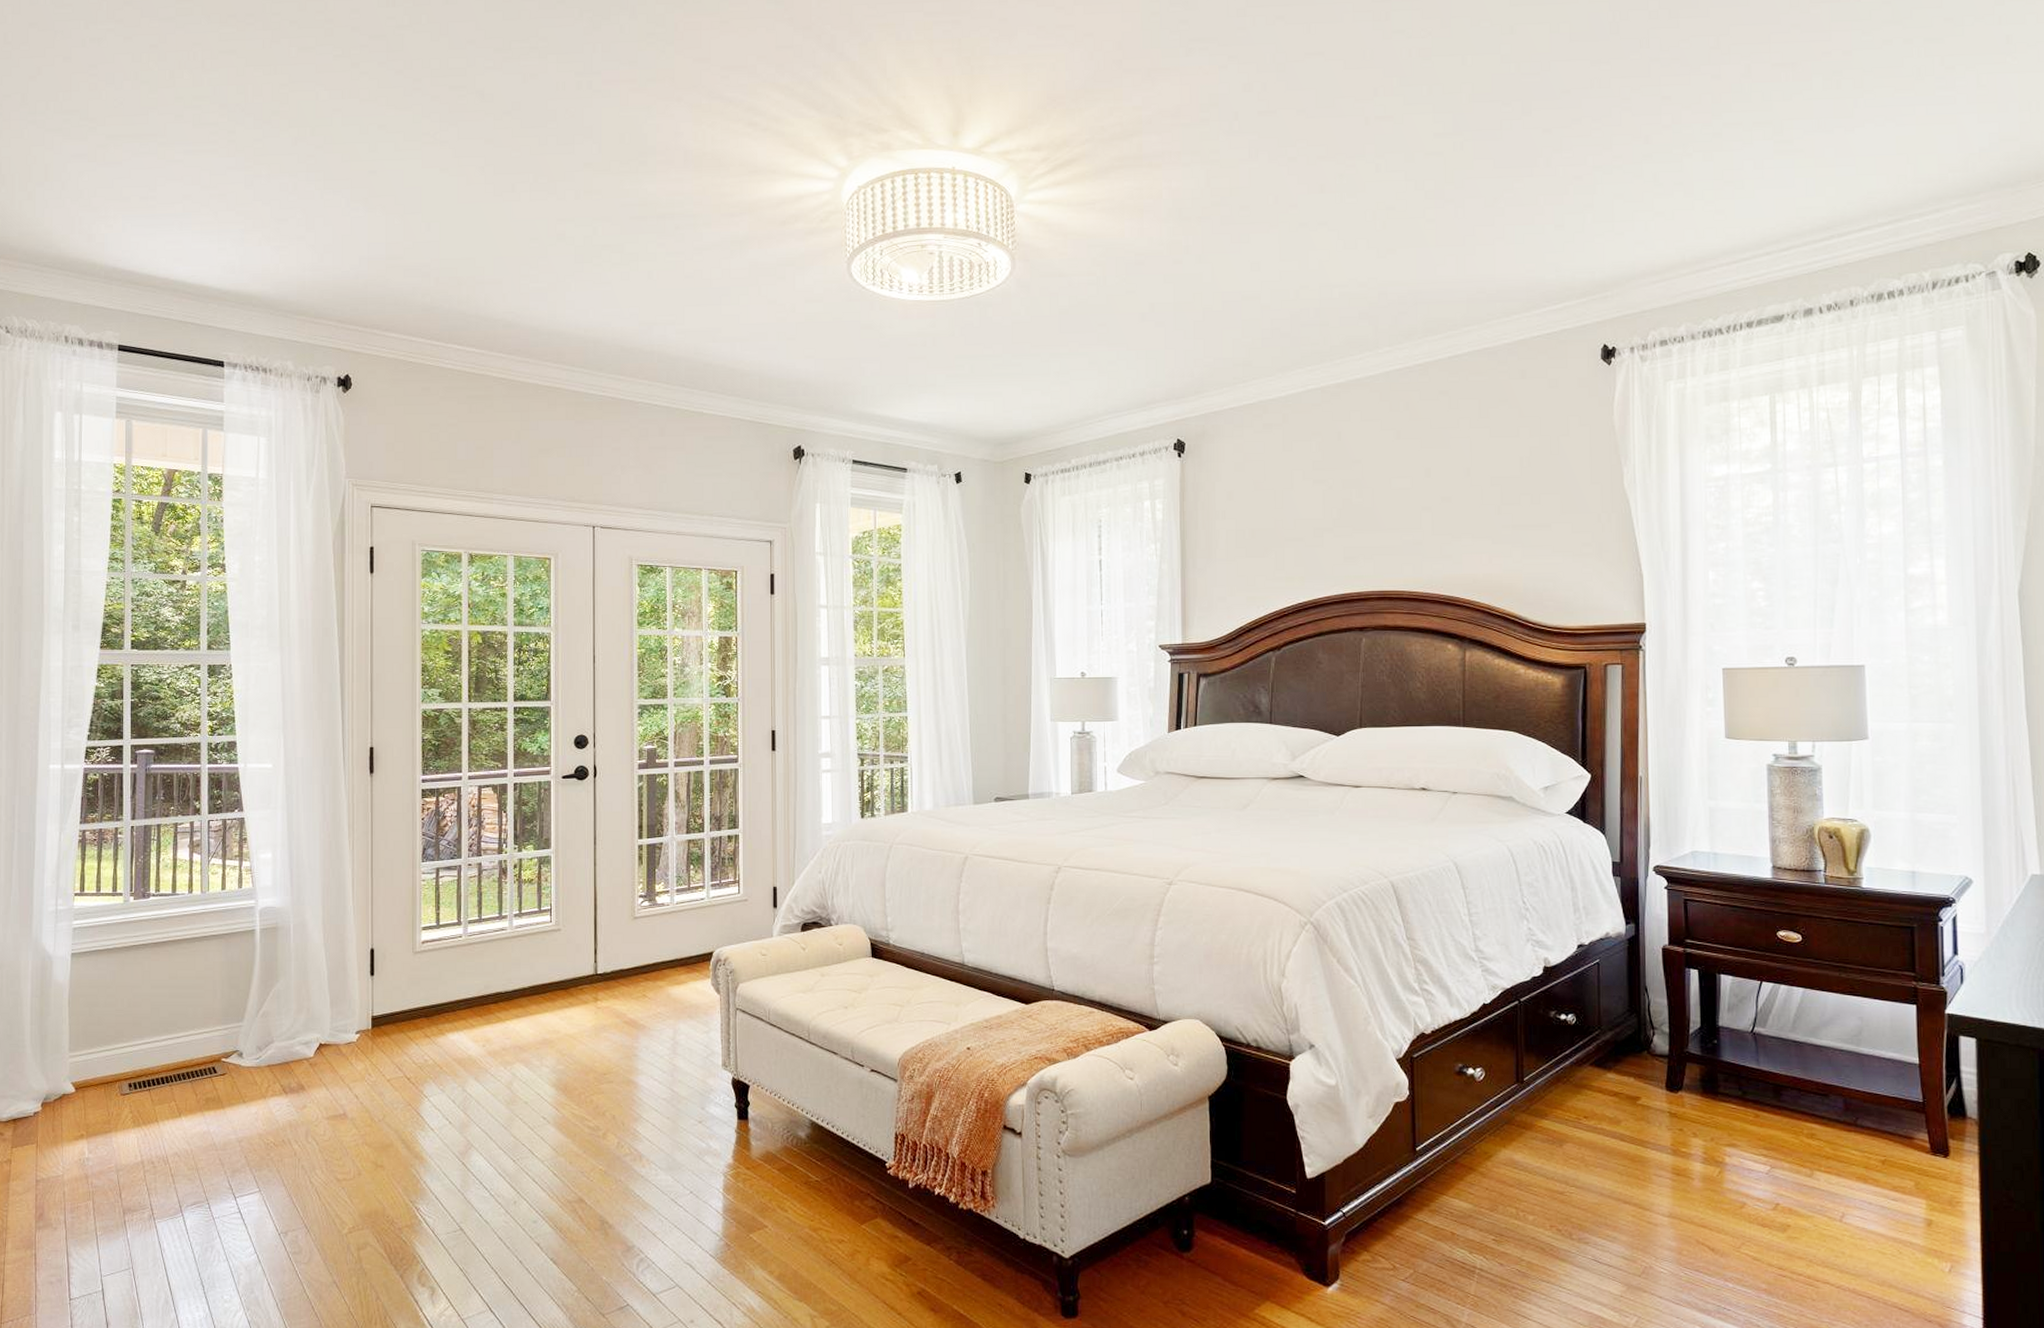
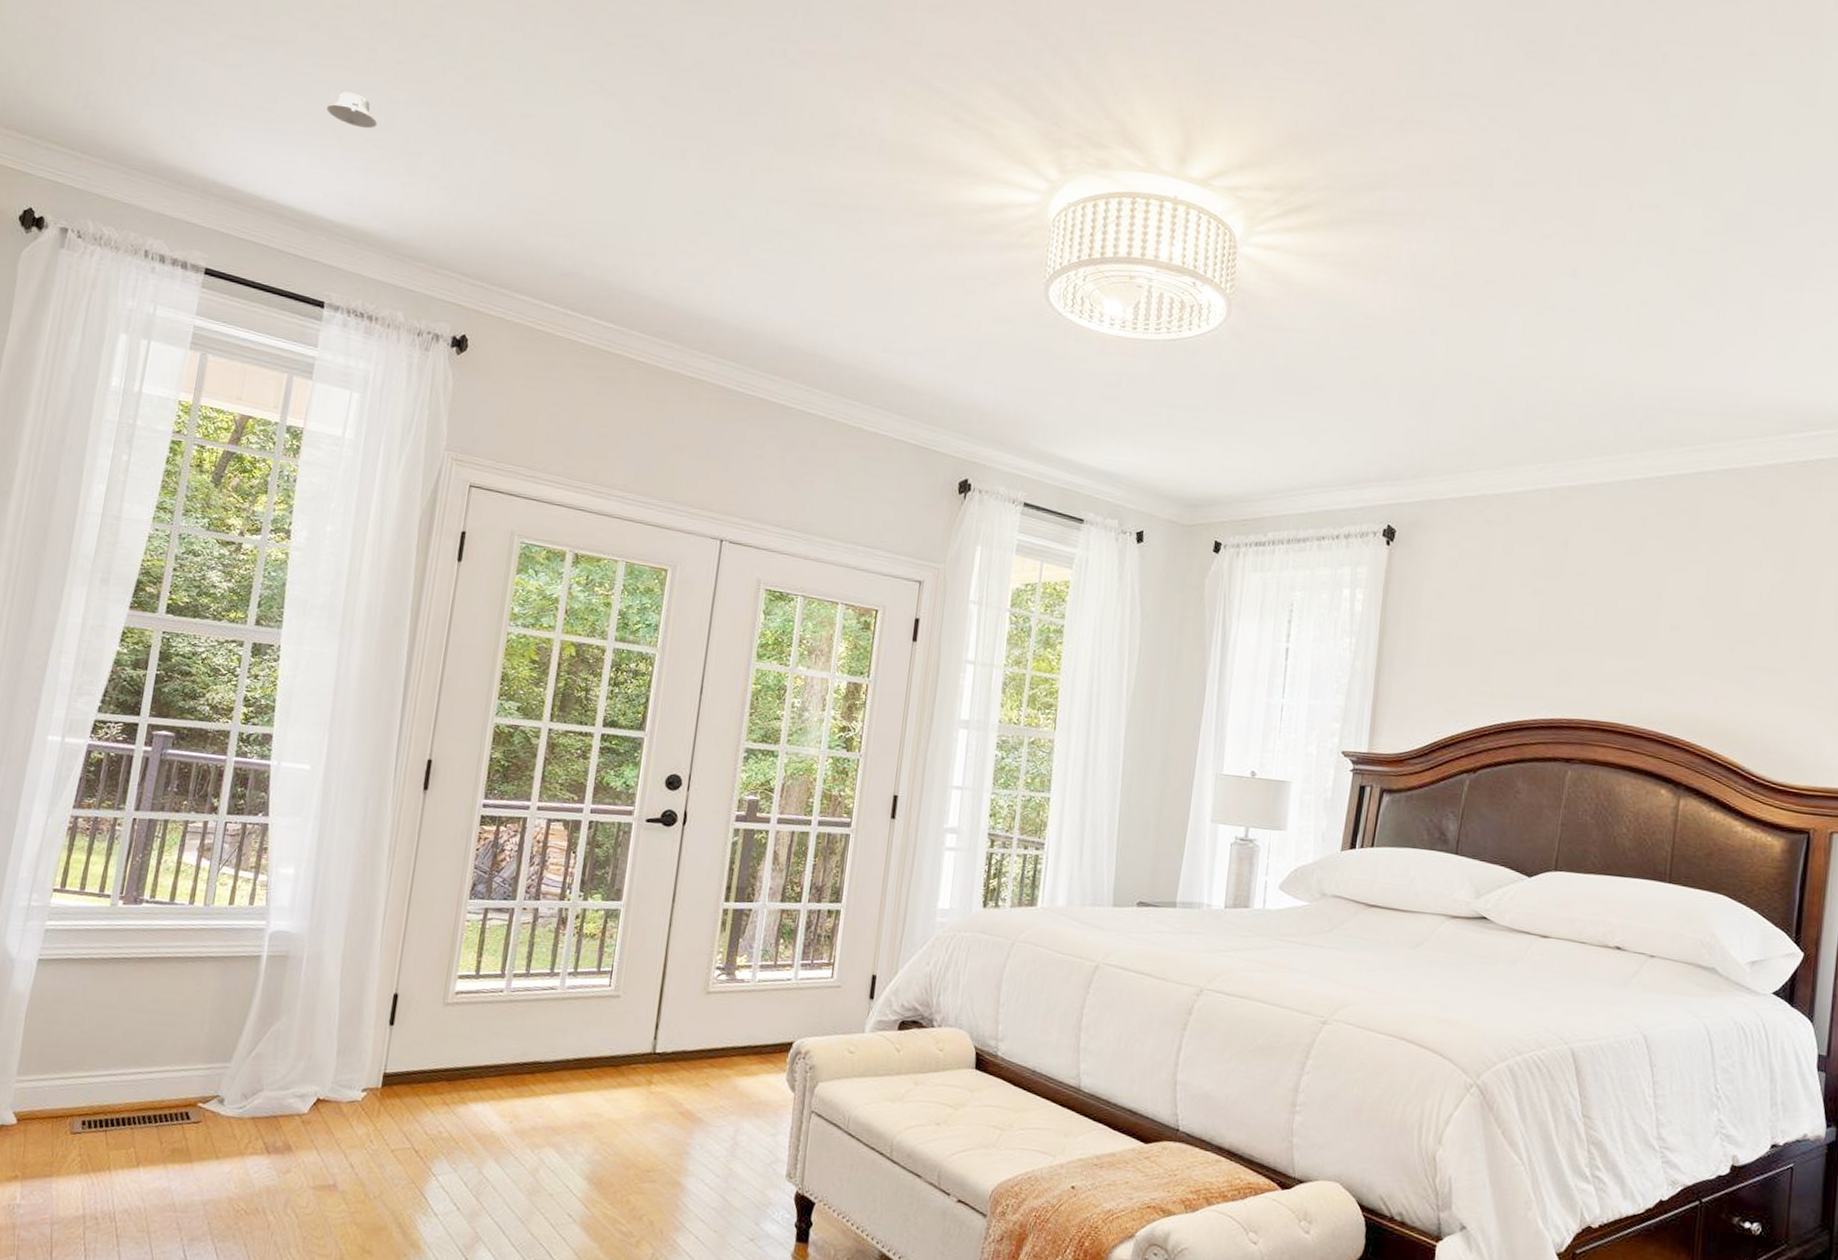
recessed light: none [199,172,245,203] -> present [326,91,377,129]

